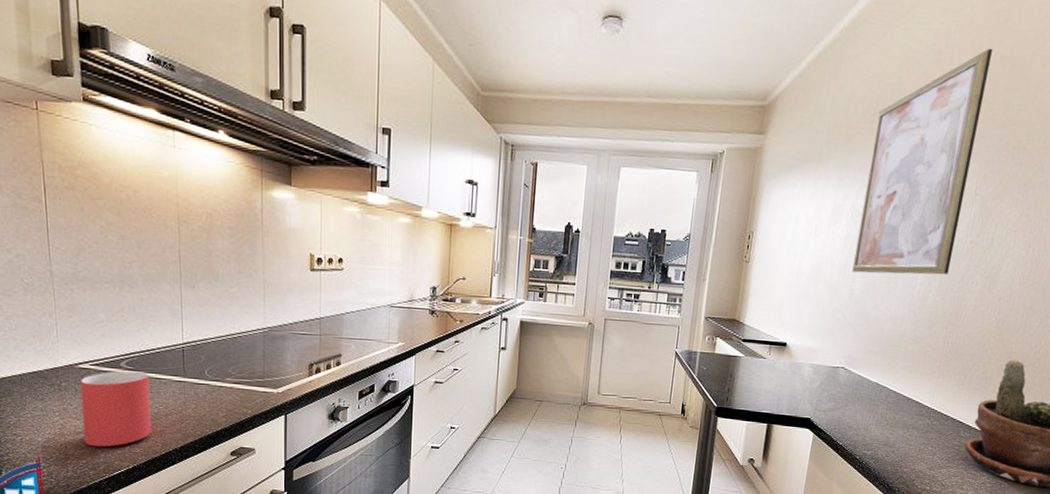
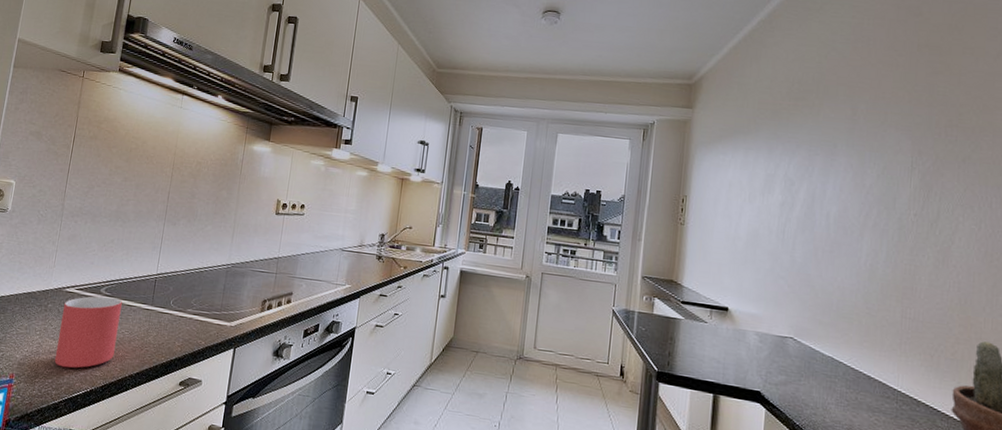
wall art: present [852,48,993,275] -> none [791,38,908,247]

